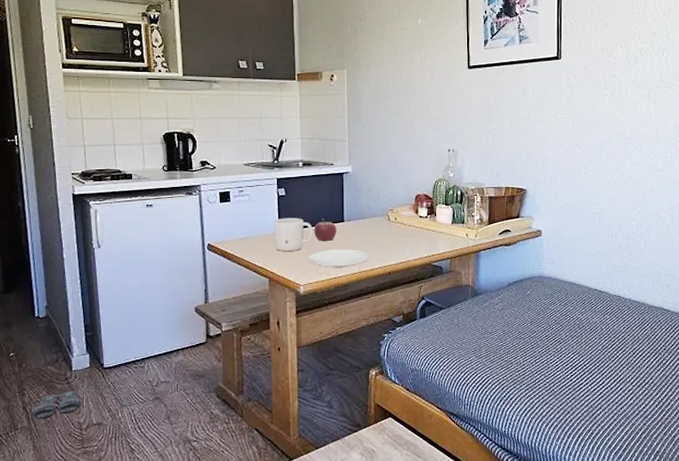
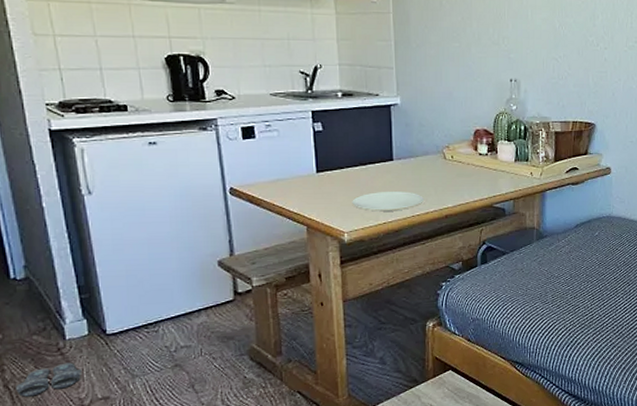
mug: present [273,218,313,251] -> none [309,156,358,194]
fruit: present [313,218,337,241] -> none [357,156,385,182]

